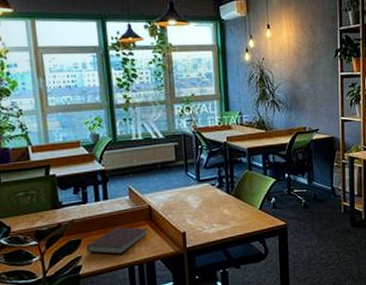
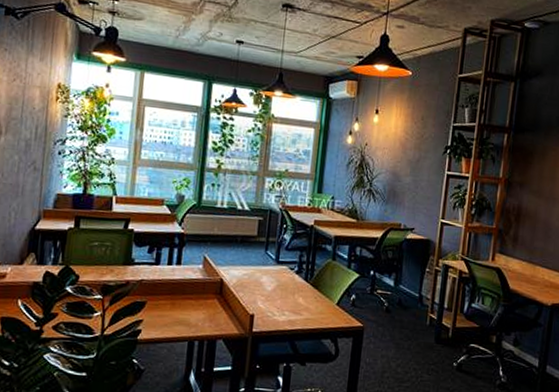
notebook: present [86,227,148,255] -> none [149,295,216,326]

